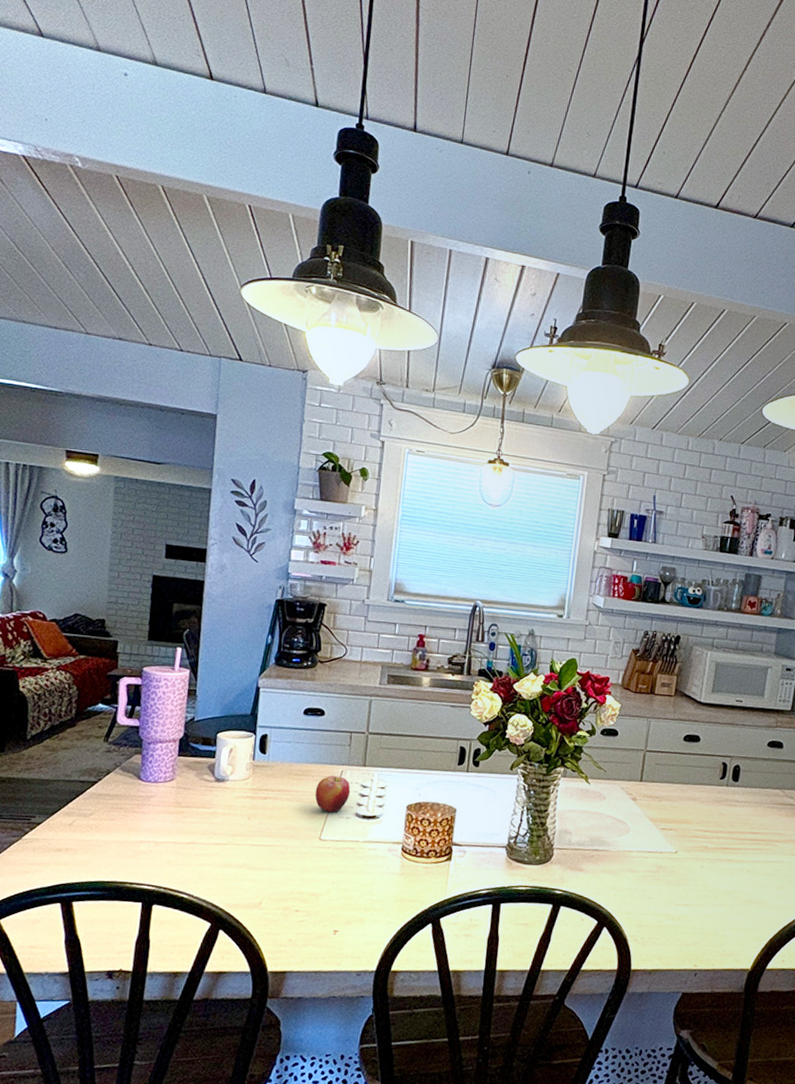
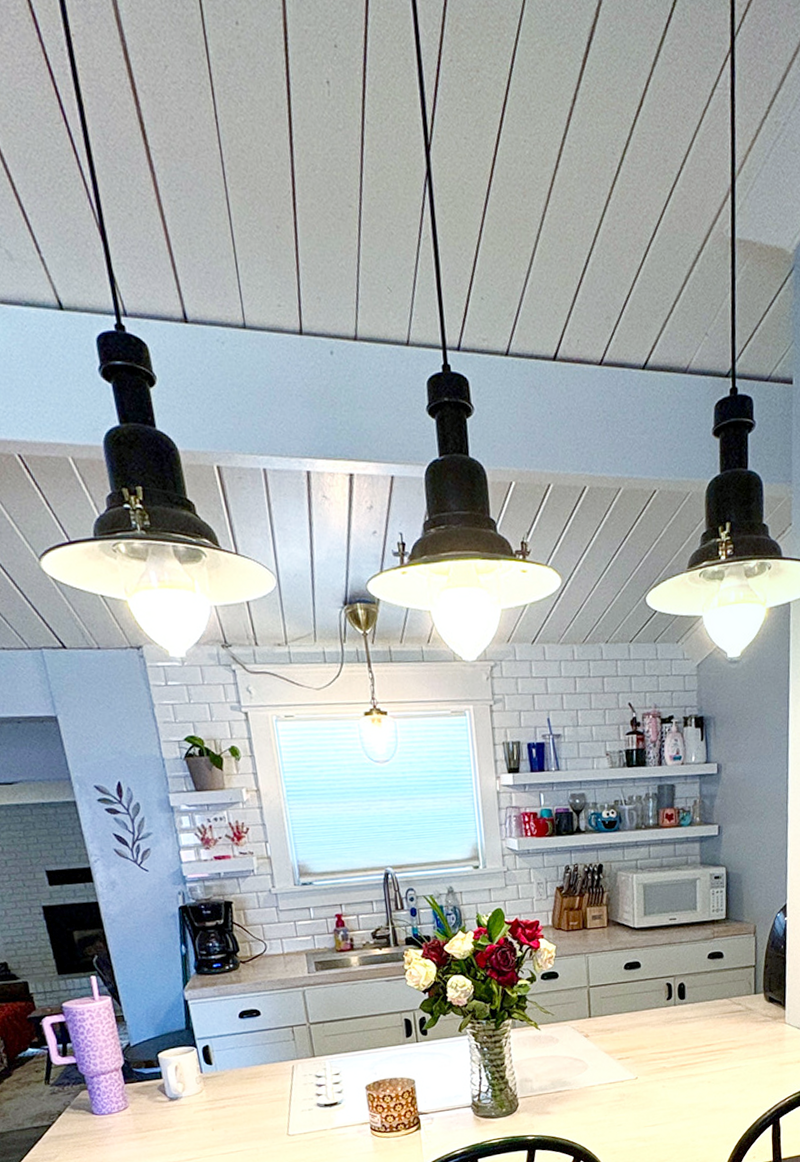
apple: present [315,775,351,813] -> none [271,1071,307,1108]

